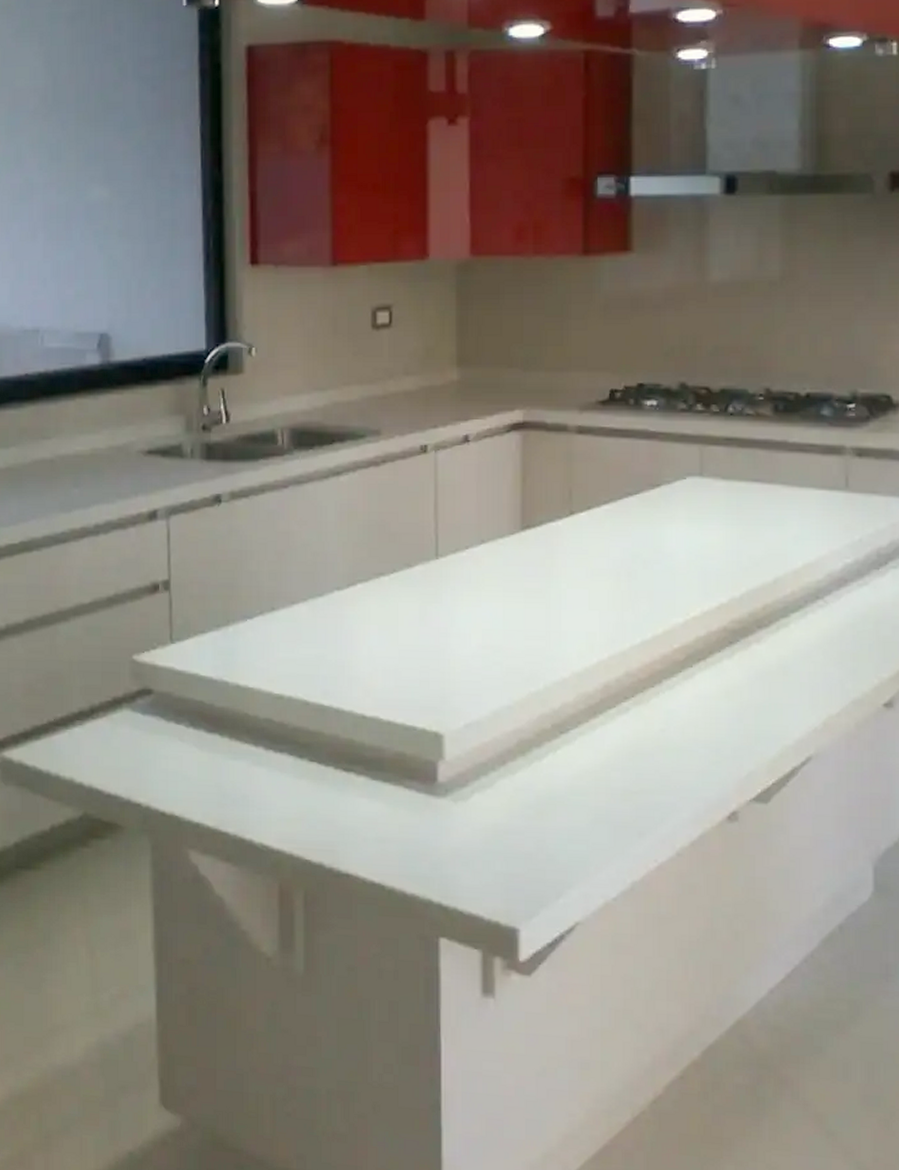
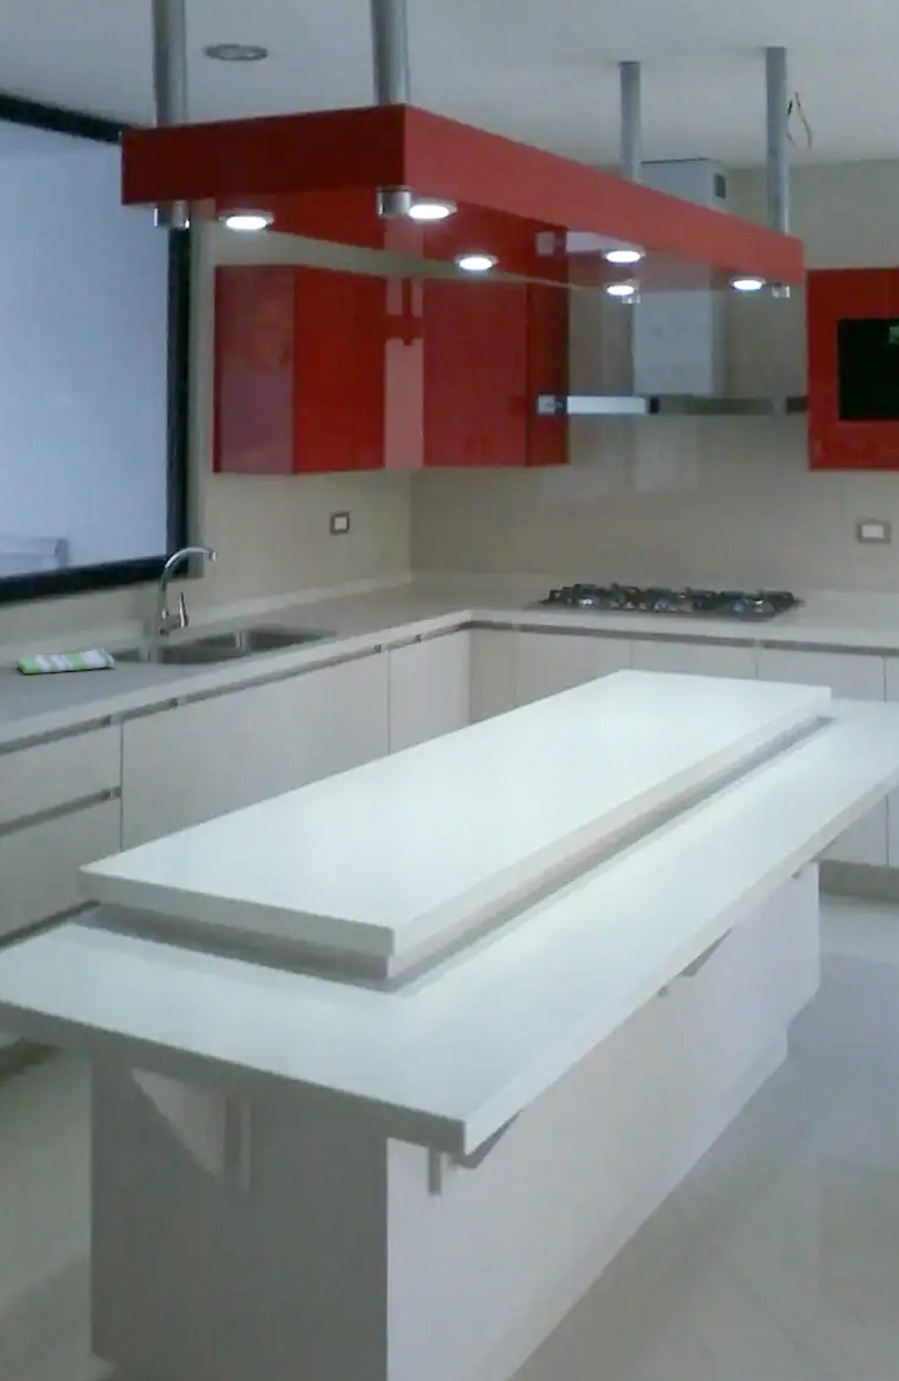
dish towel: none [65,443,158,468] -> present [16,648,114,675]

